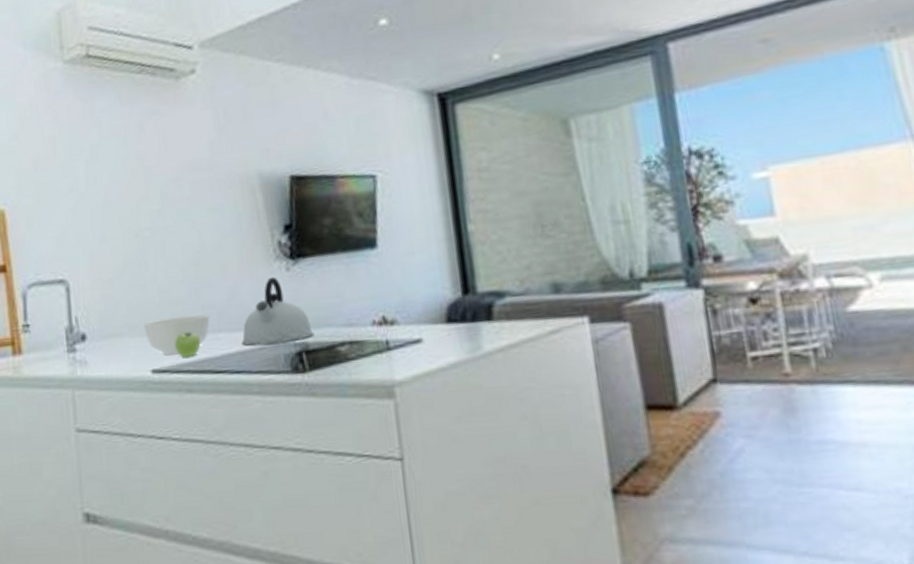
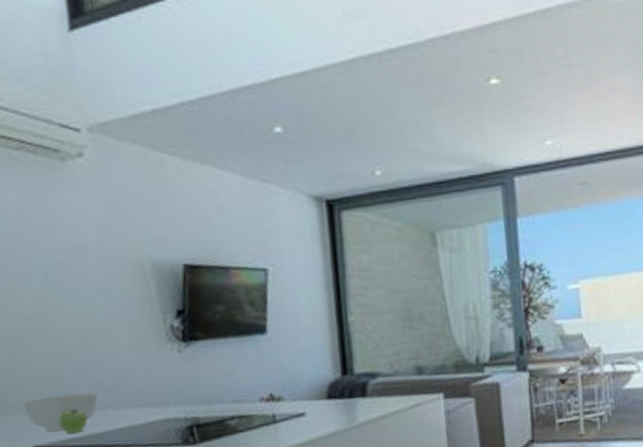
kettle: present [241,276,314,347] -> none [131,357,205,422]

